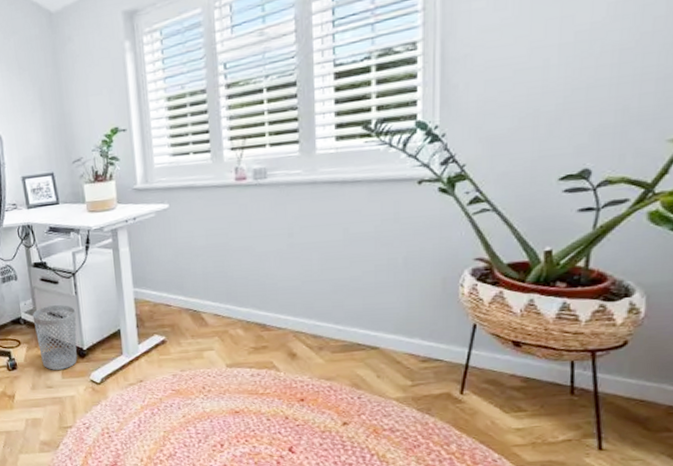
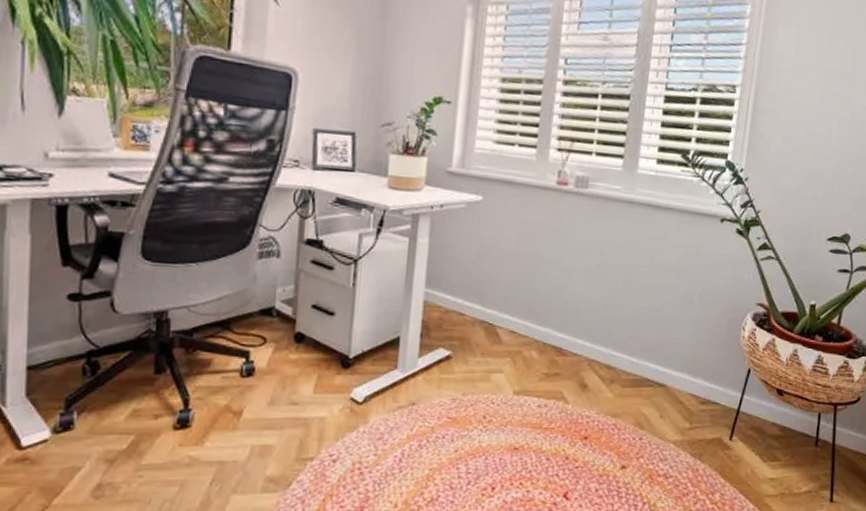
wastebasket: present [32,305,78,370] -> none [290,296,349,382]

